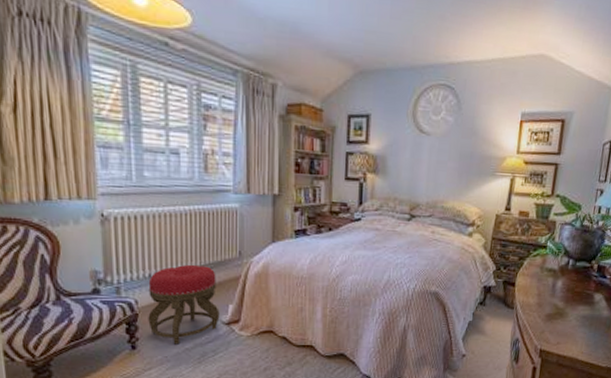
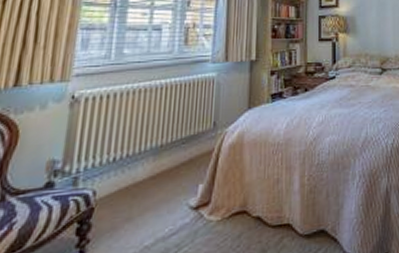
stool: present [148,264,220,345] -> none [104,141,188,243]

